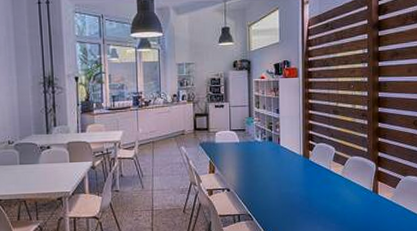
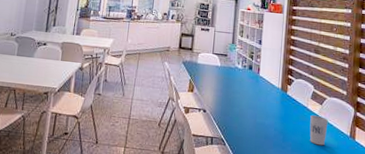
cup: none [334,177,351,205] -> present [309,115,328,146]

